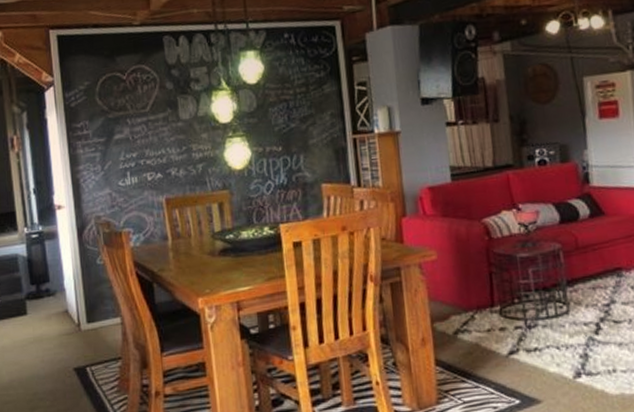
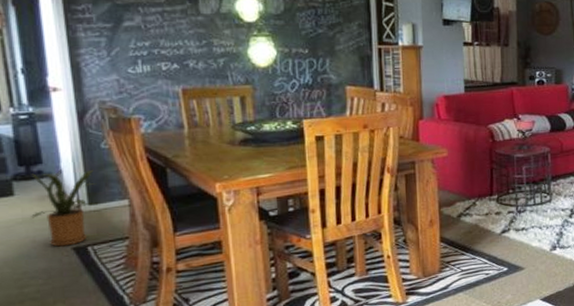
house plant: none [40,286,95,367] -> present [31,168,98,247]

